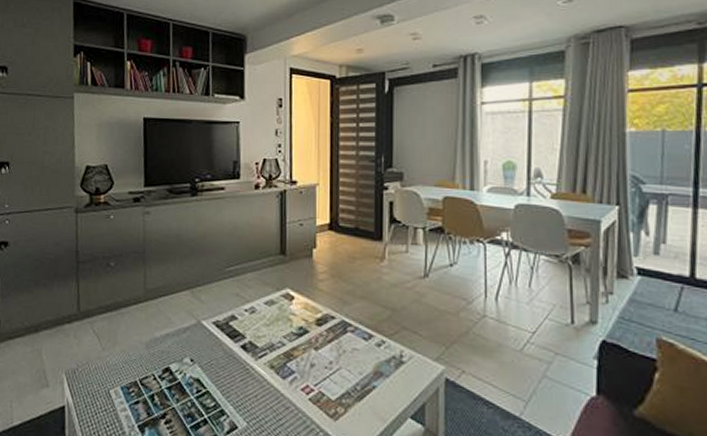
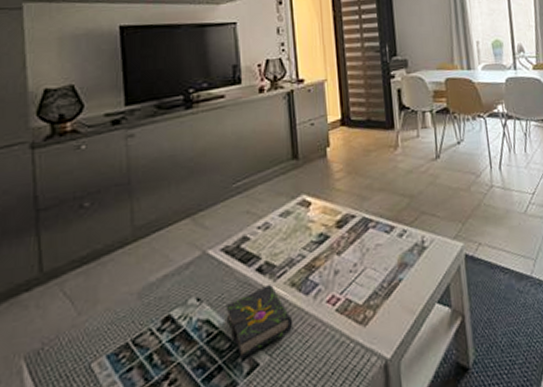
book: none [213,362,270,419] -> present [226,285,293,359]

